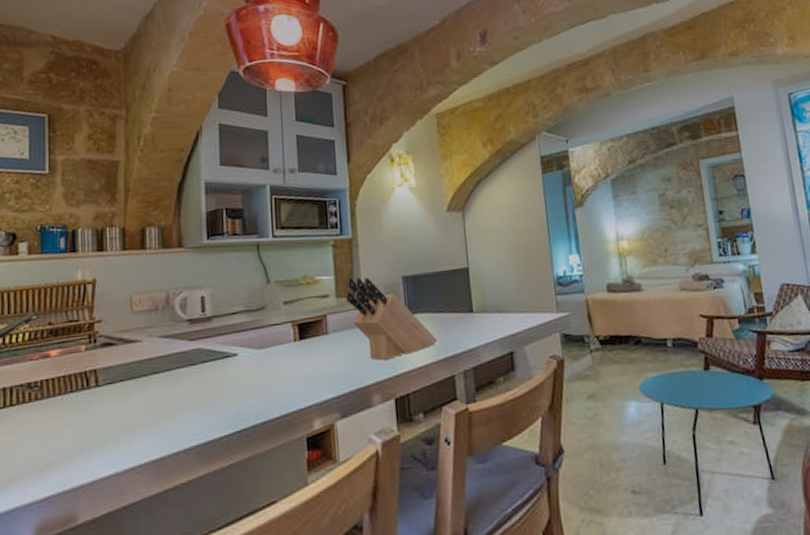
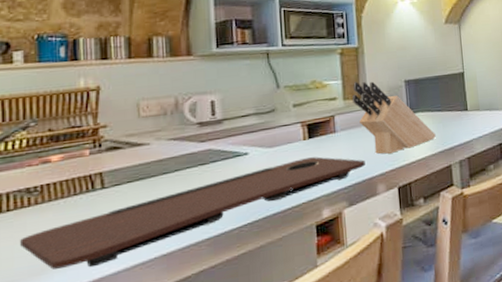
cutting board: none [20,360,359,470] -> present [19,156,365,269]

